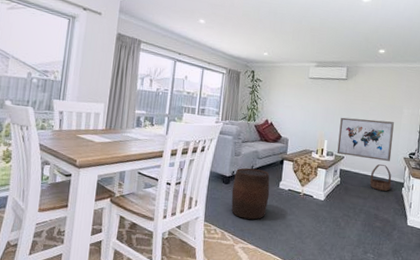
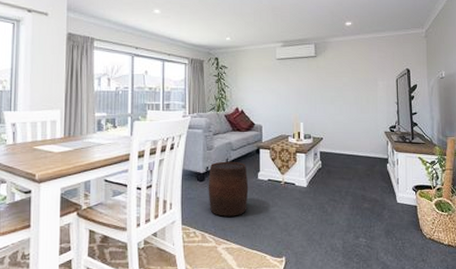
wall art: present [337,117,394,161] -> none [314,96,372,137]
basket: present [369,164,392,191] -> none [352,142,375,169]

